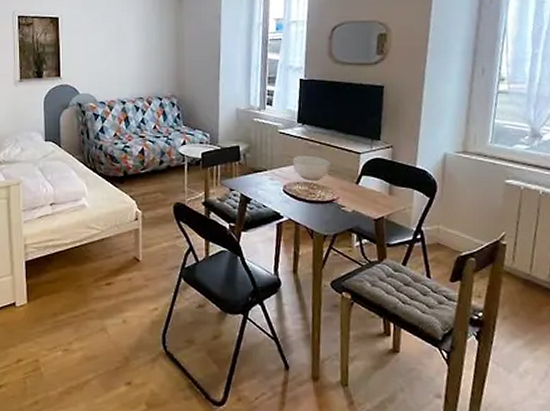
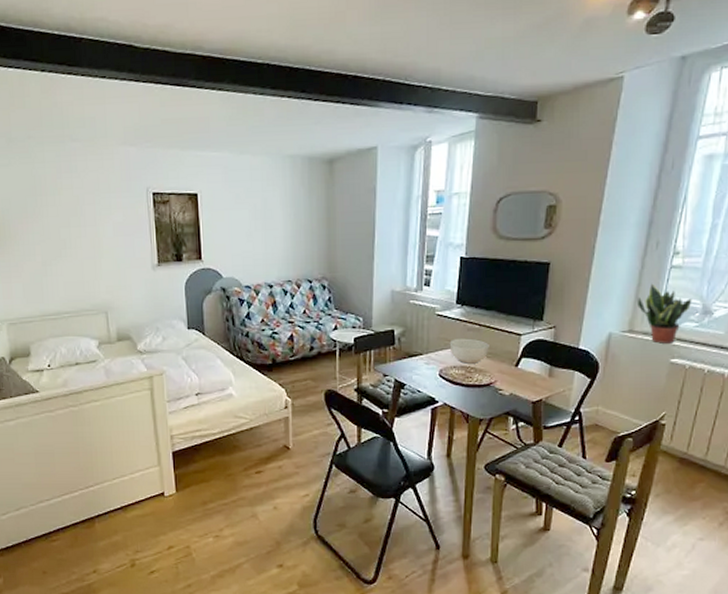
potted plant: none [469,107,521,165] -> present [638,283,692,344]

